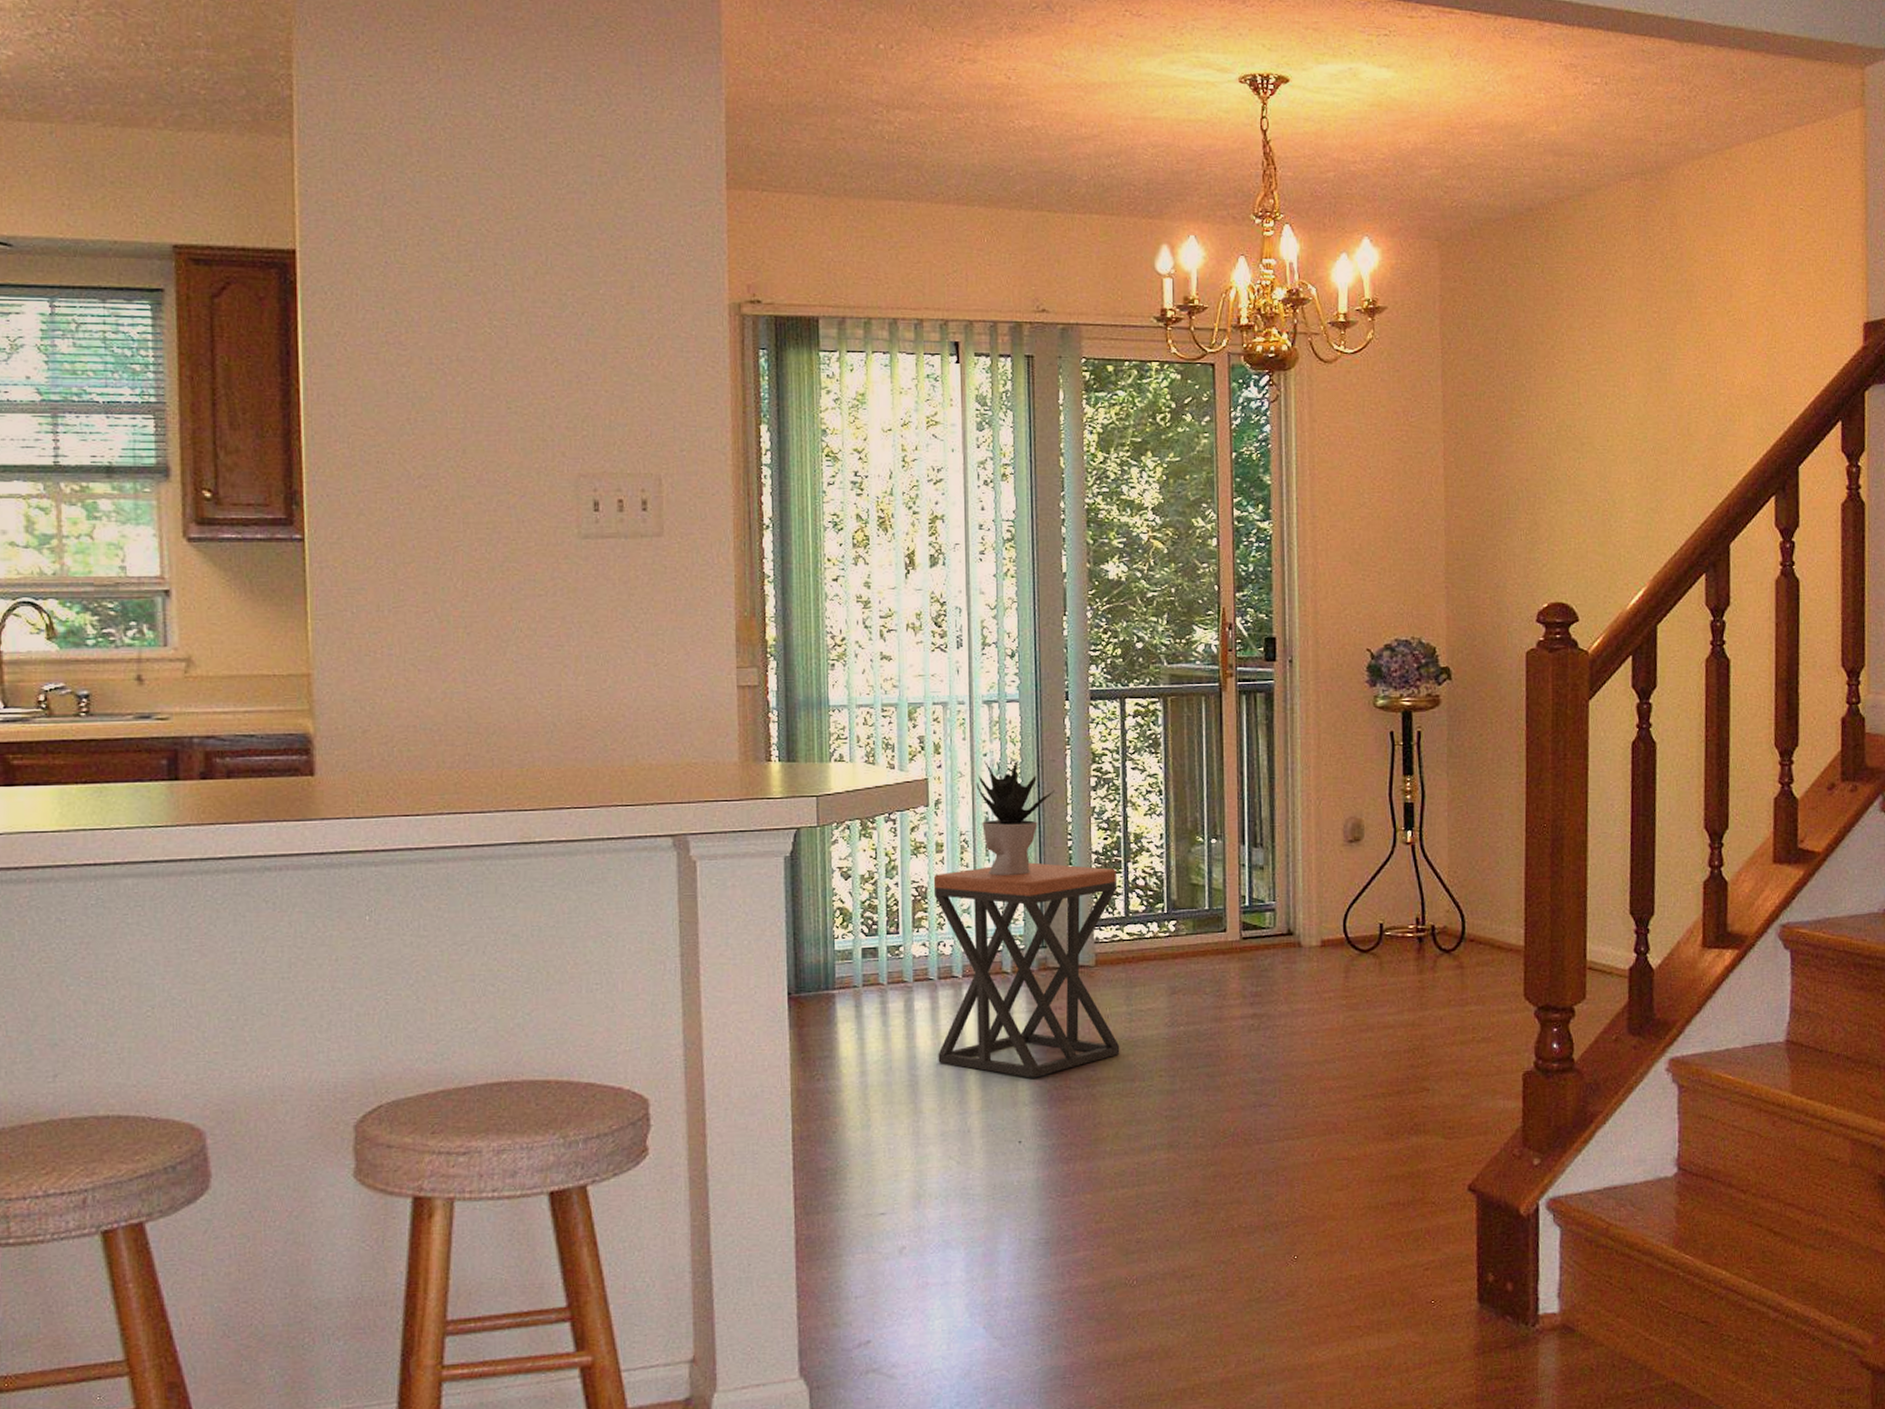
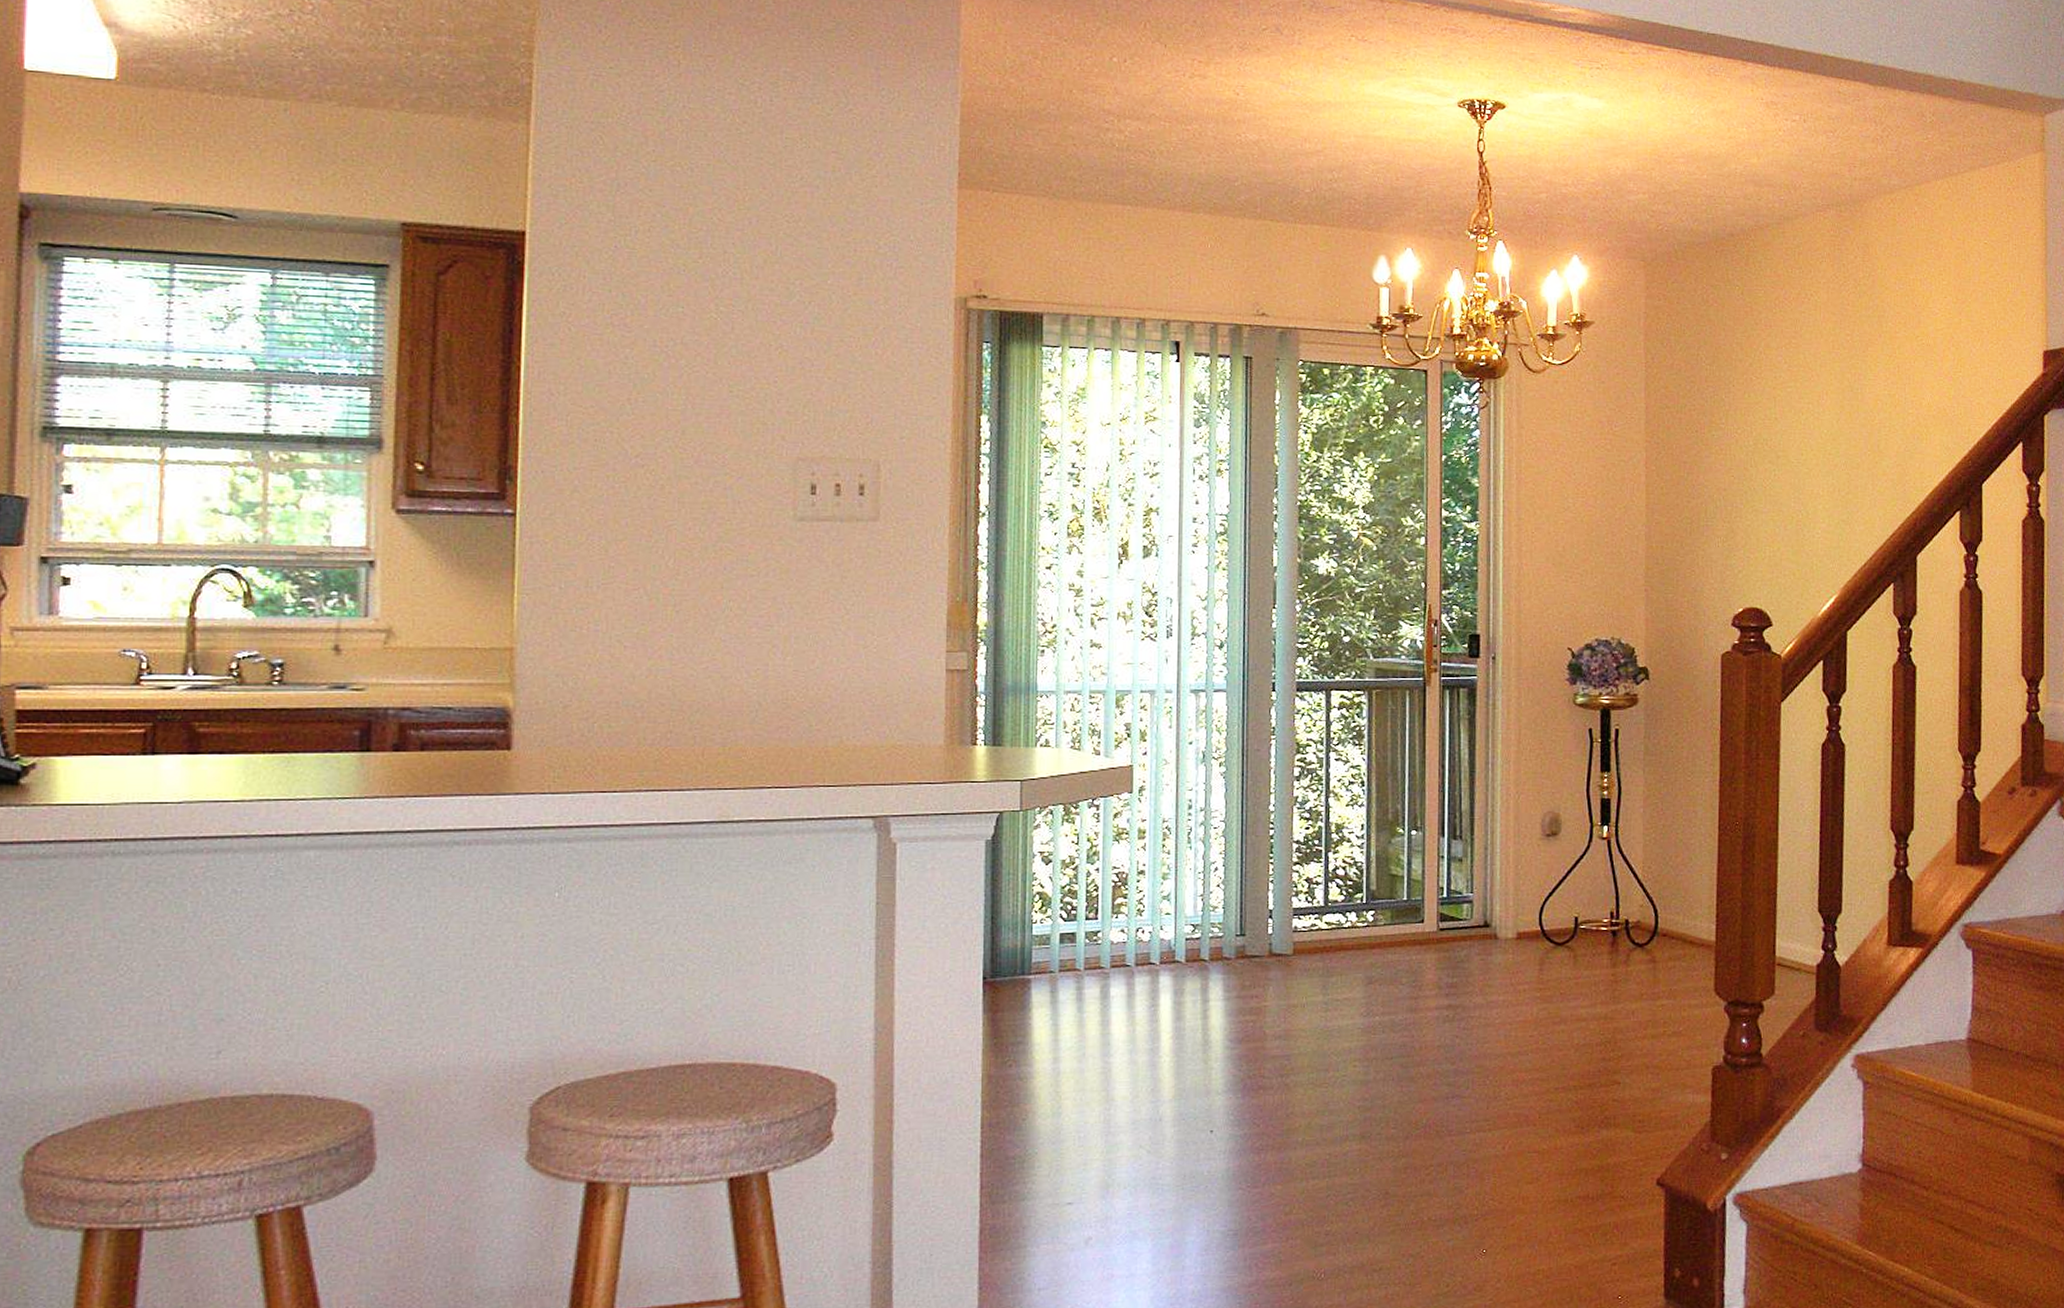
stool: present [933,862,1120,1078] -> none [1132,850,1317,1067]
potted plant: present [976,760,1055,875] -> none [1181,749,1259,863]

